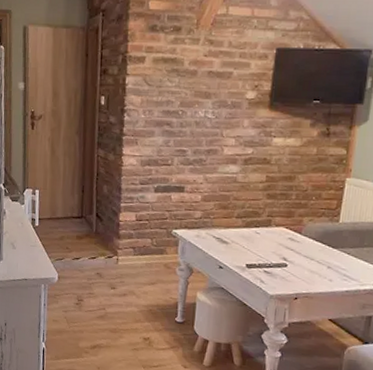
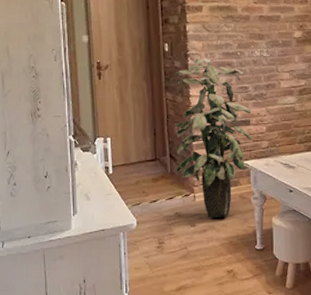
indoor plant: none [100,114,187,284] -> present [174,58,252,217]

